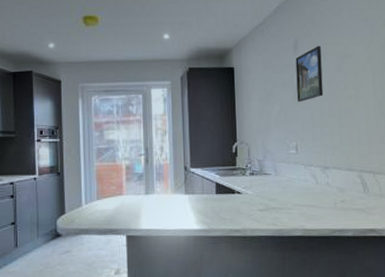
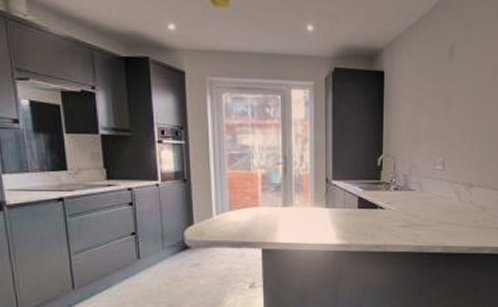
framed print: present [295,46,324,102] -> none [449,53,478,115]

